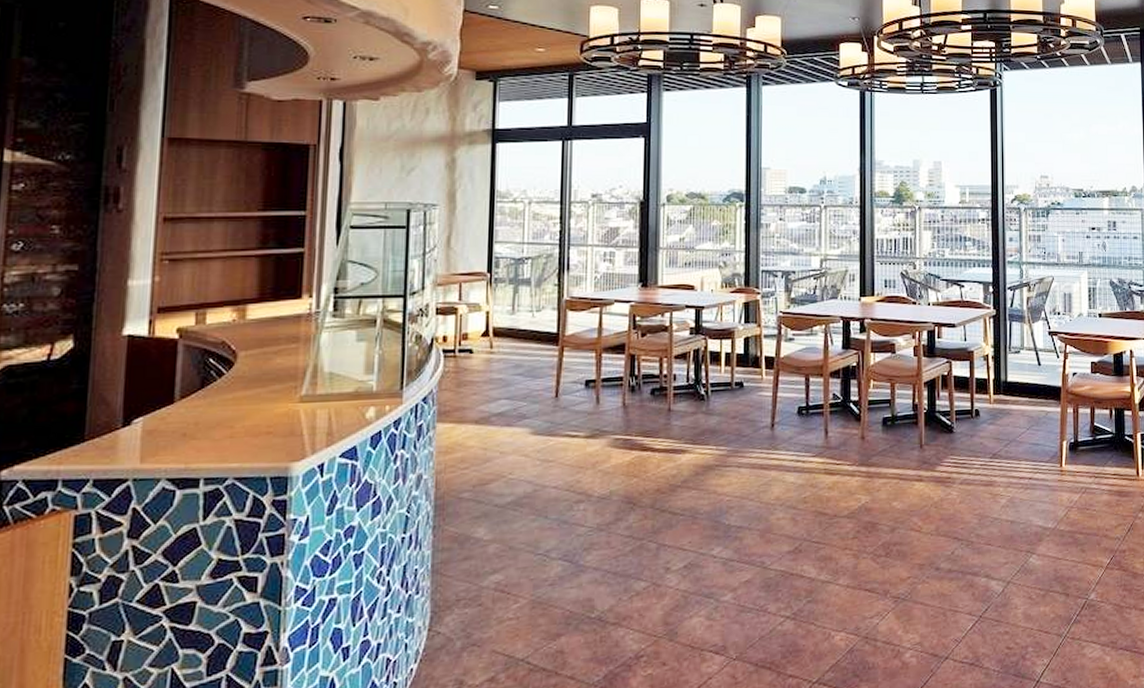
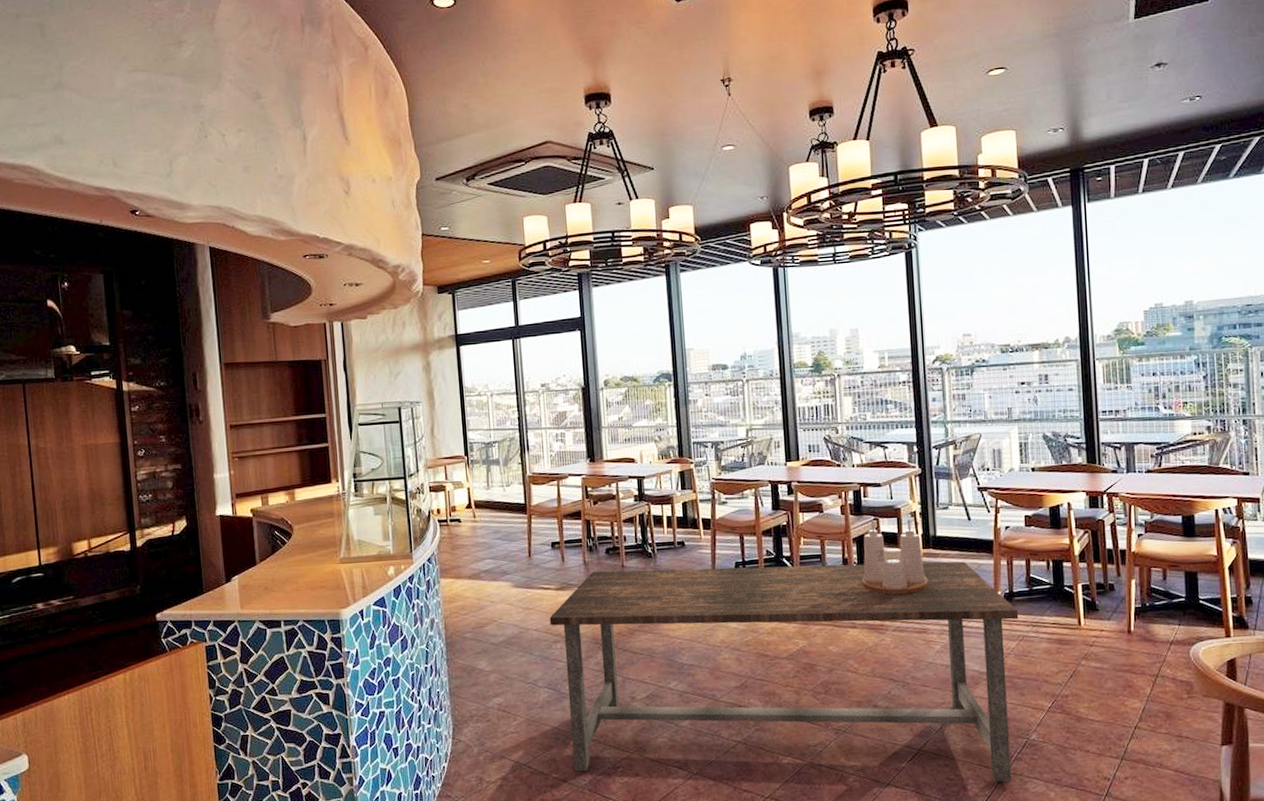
dining table: none [573,408,1082,666] -> present [549,561,1019,783]
condiment set: none [932,362,997,444] -> present [862,519,928,595]

